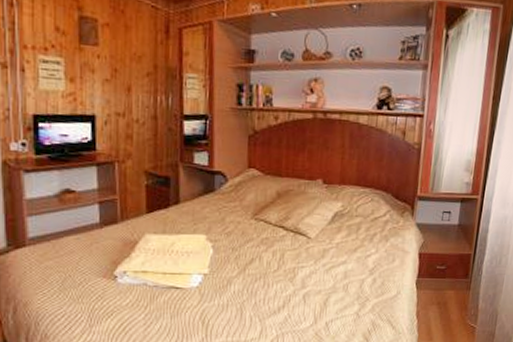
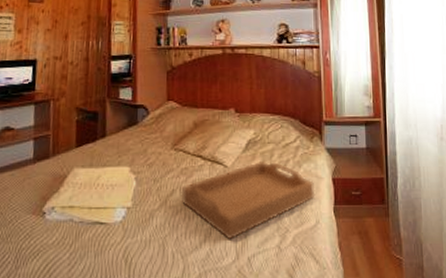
serving tray: none [260,233,400,307] -> present [181,160,315,240]

